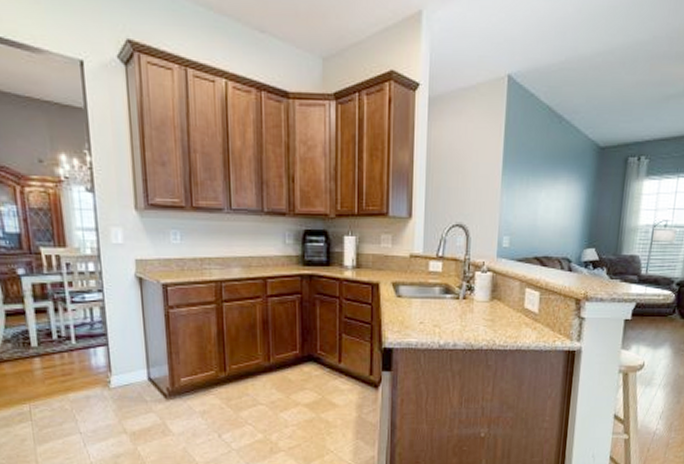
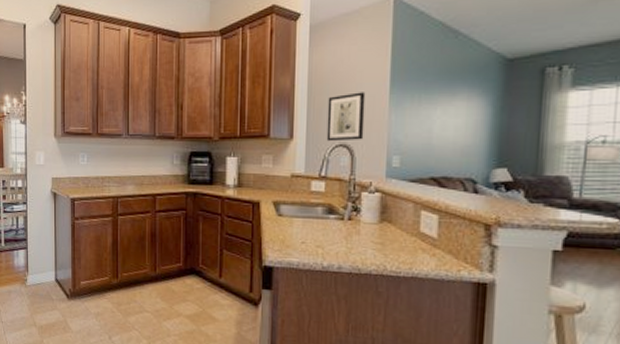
wall art: none [444,172,481,221] -> present [326,92,366,142]

